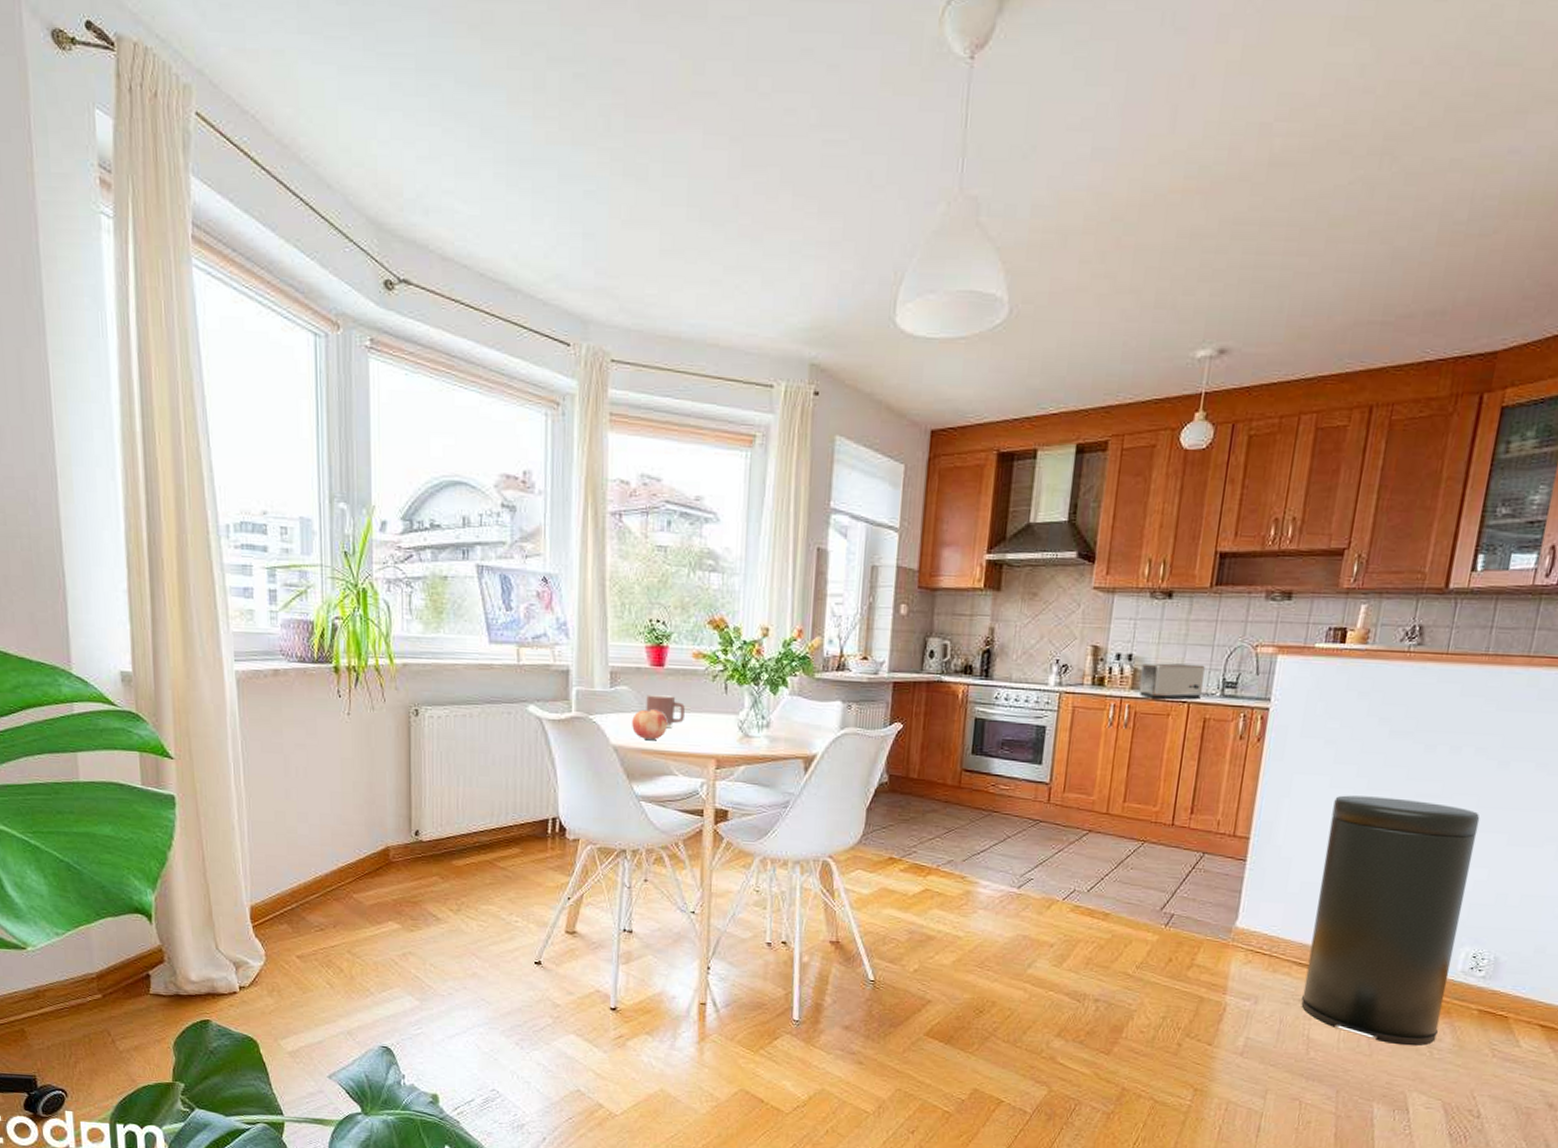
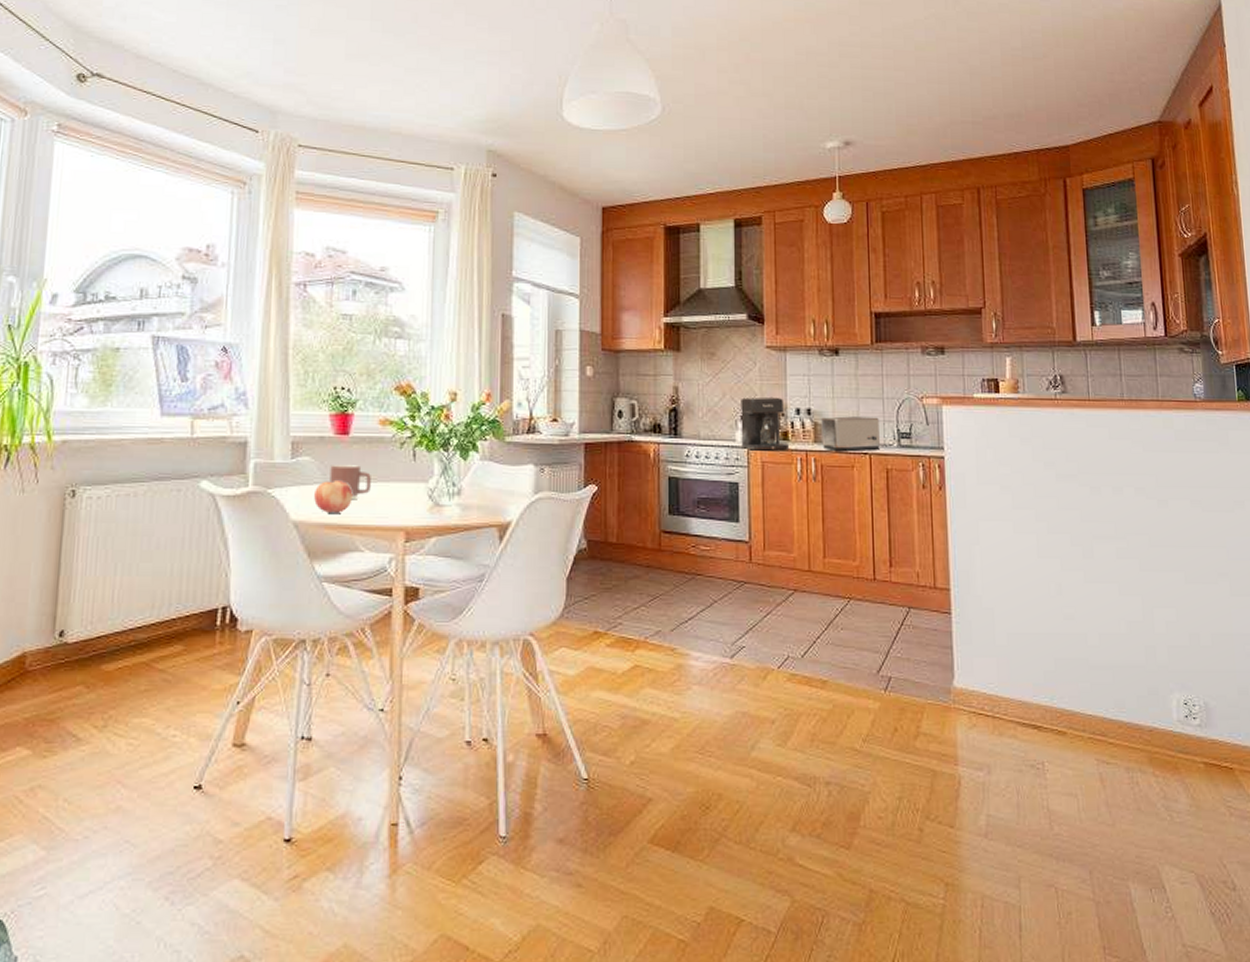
coffee maker: none [1053,640,1105,696] -> present [741,396,790,451]
pedal bin: present [1301,795,1480,1045] -> none [1021,540,1172,809]

